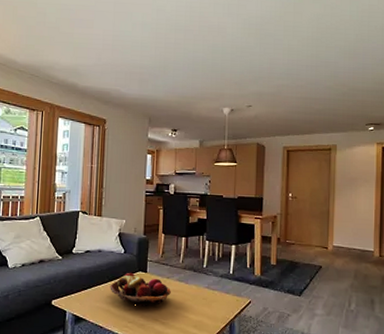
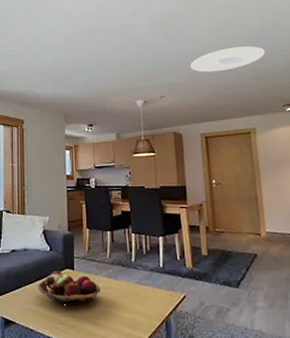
ceiling light: none [281,60,356,85] -> present [190,46,265,72]

